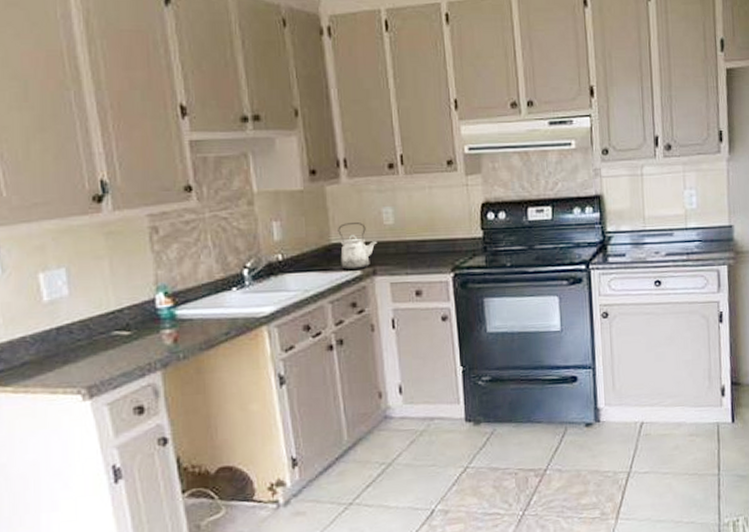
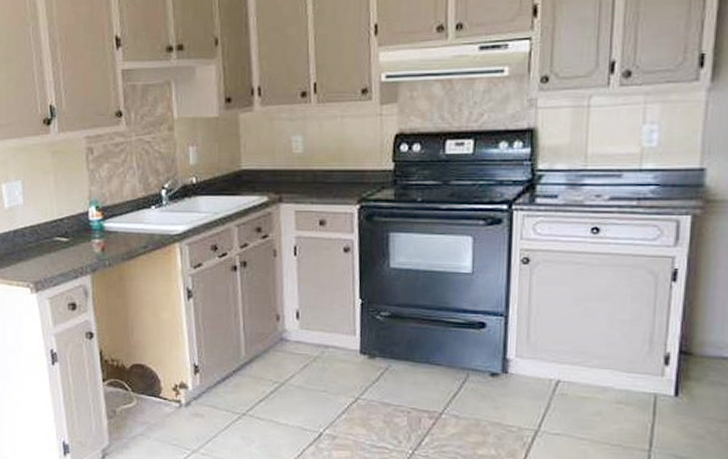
kettle: present [338,223,378,271] -> none [248,150,285,197]

